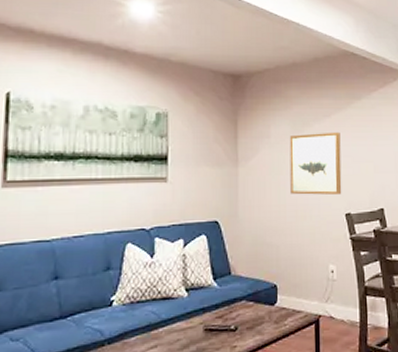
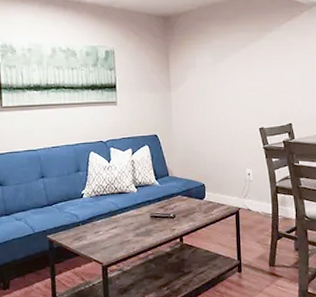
wall art: present [289,132,342,195] -> none [211,60,256,113]

